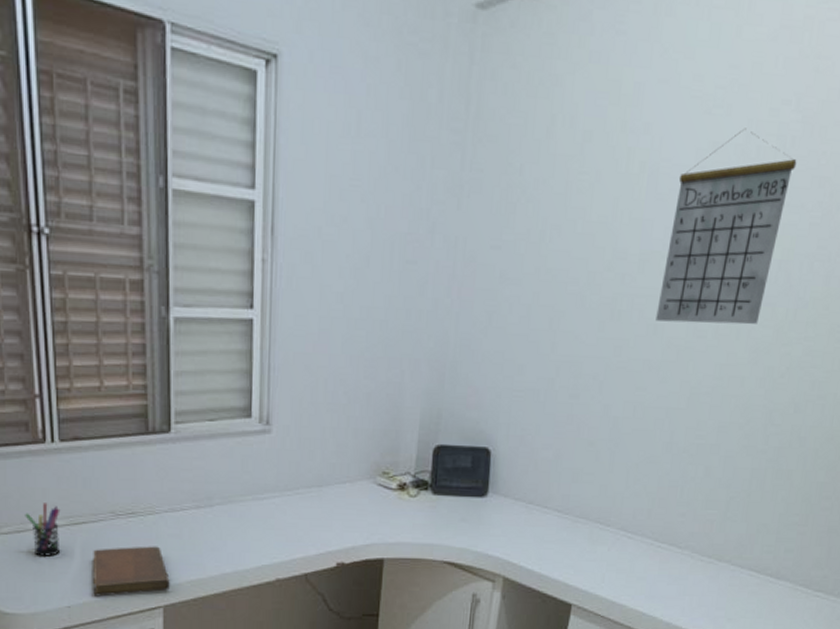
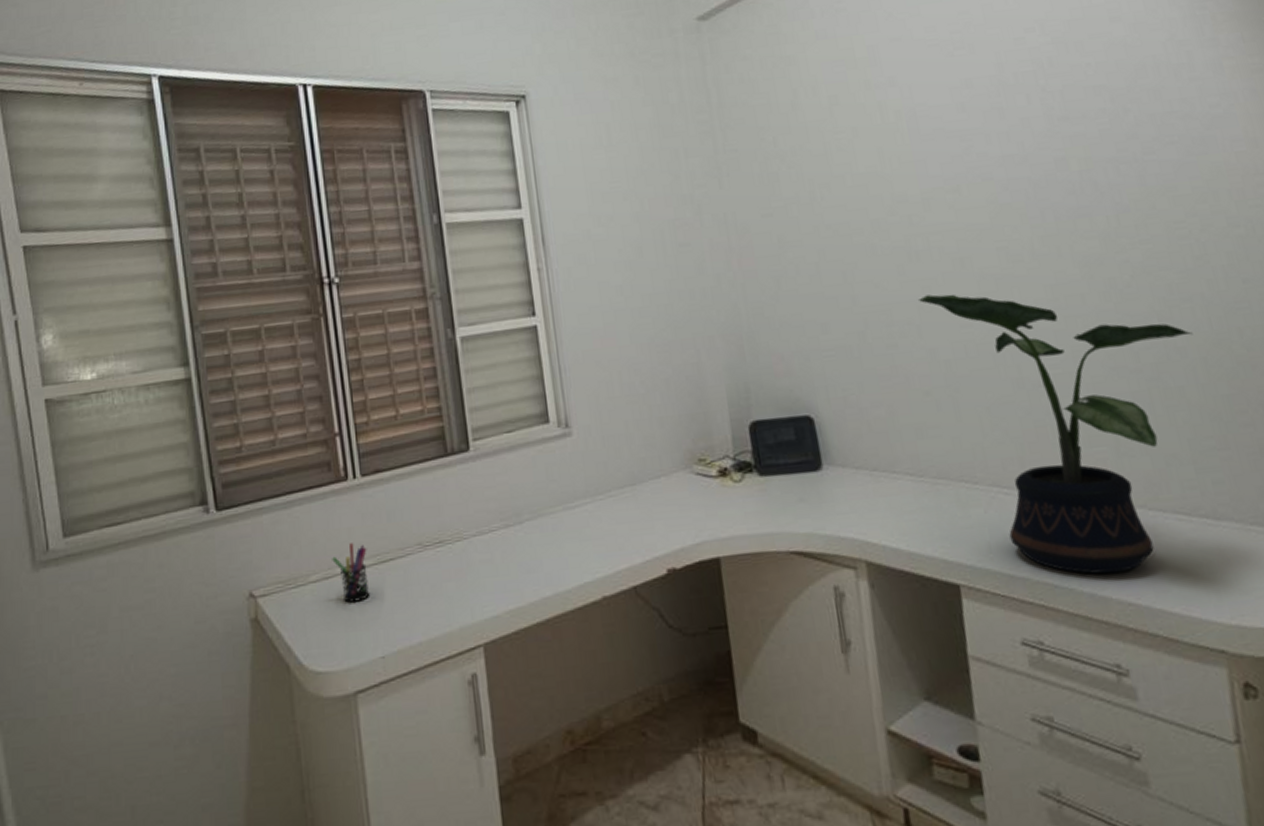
notebook: present [93,546,170,597] -> none [403,575,488,642]
potted plant: none [608,354,816,610] -> present [919,294,1193,575]
calendar: present [656,128,797,325] -> none [940,60,1078,254]

